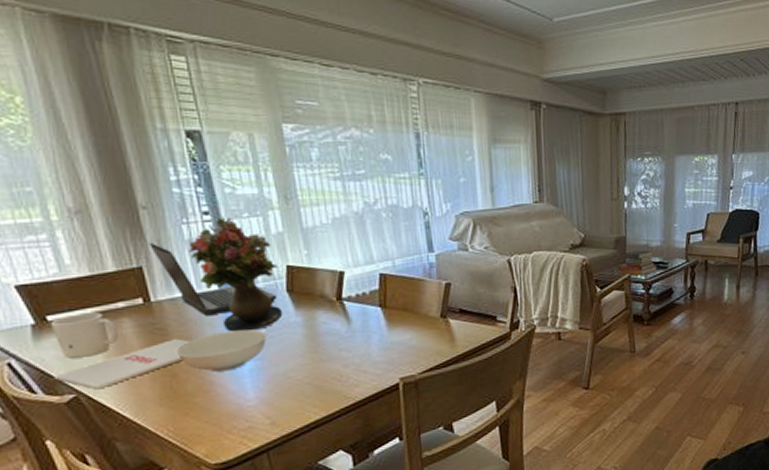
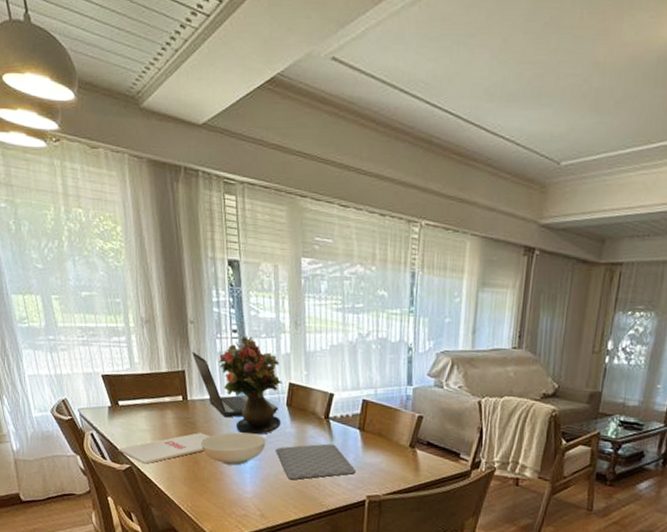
mug: present [50,312,118,358] -> none [120,402,163,437]
placemat: none [280,327,383,376] -> present [276,443,356,480]
books: present [617,250,657,276] -> none [587,407,630,434]

